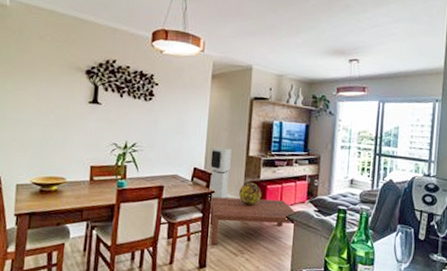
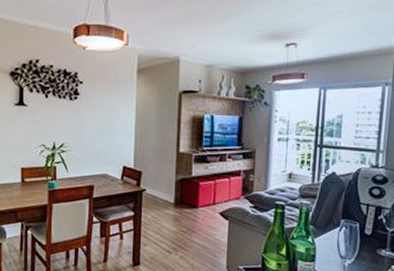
air purifier: present [208,147,232,202] -> none [140,145,161,200]
coffee table: present [209,196,297,246] -> none [141,195,232,244]
decorative globe: present [239,182,262,206] -> none [171,179,194,203]

